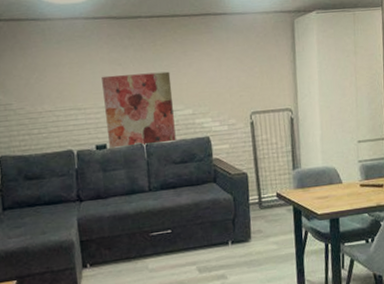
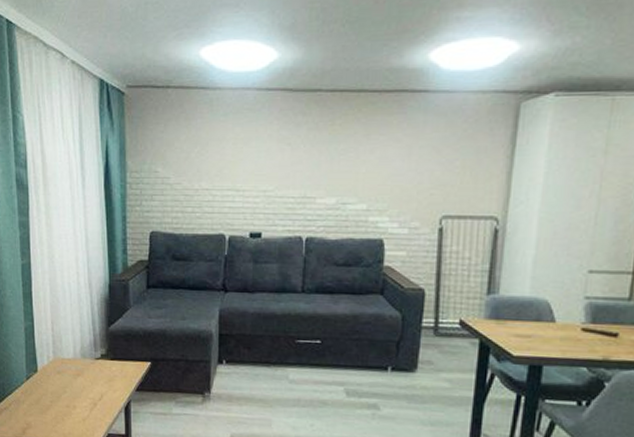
wall art: present [101,71,176,148] -> none [265,156,347,239]

